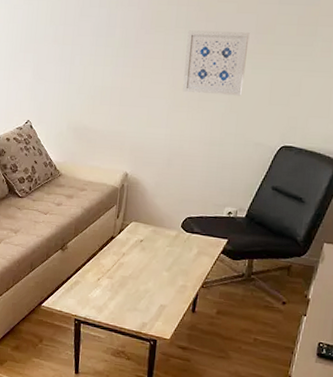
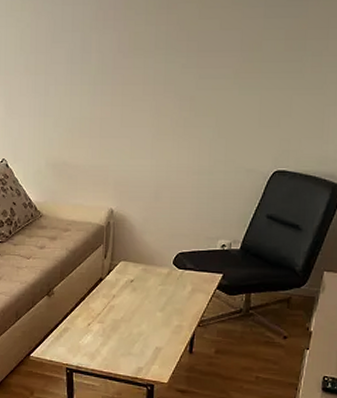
wall art: present [183,30,250,96] -> none [167,51,235,120]

